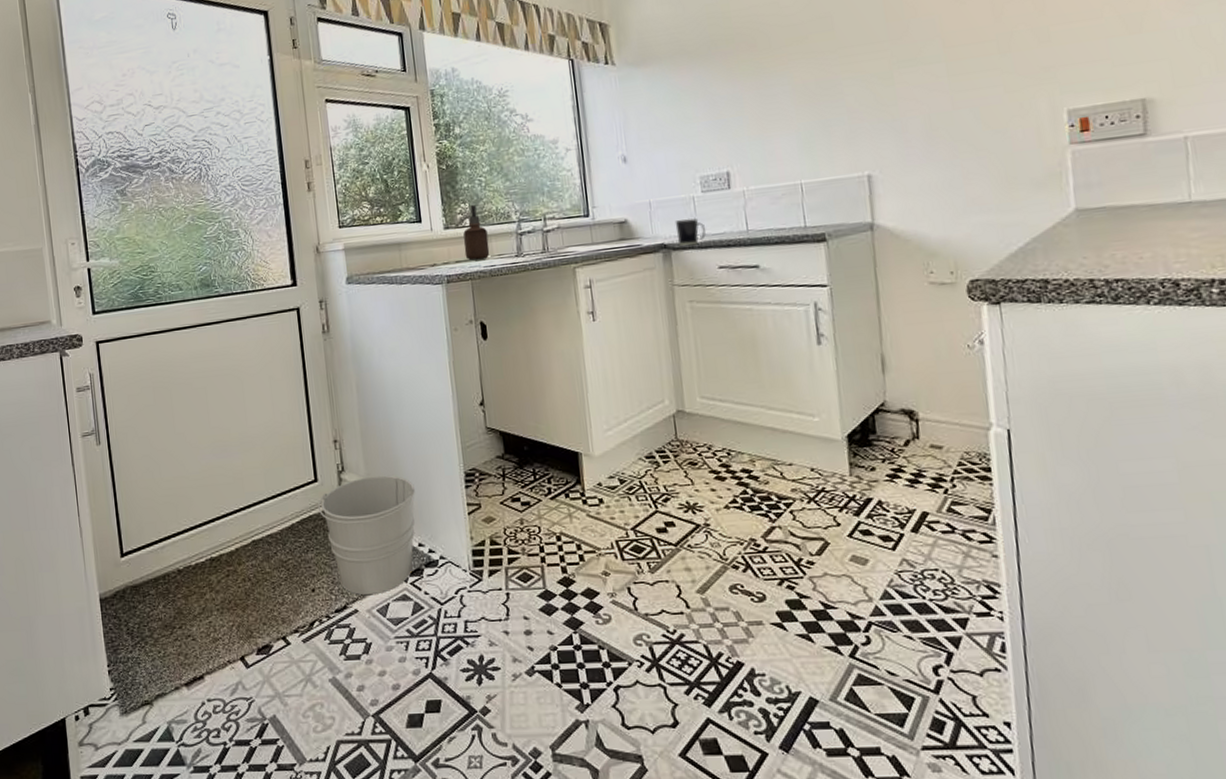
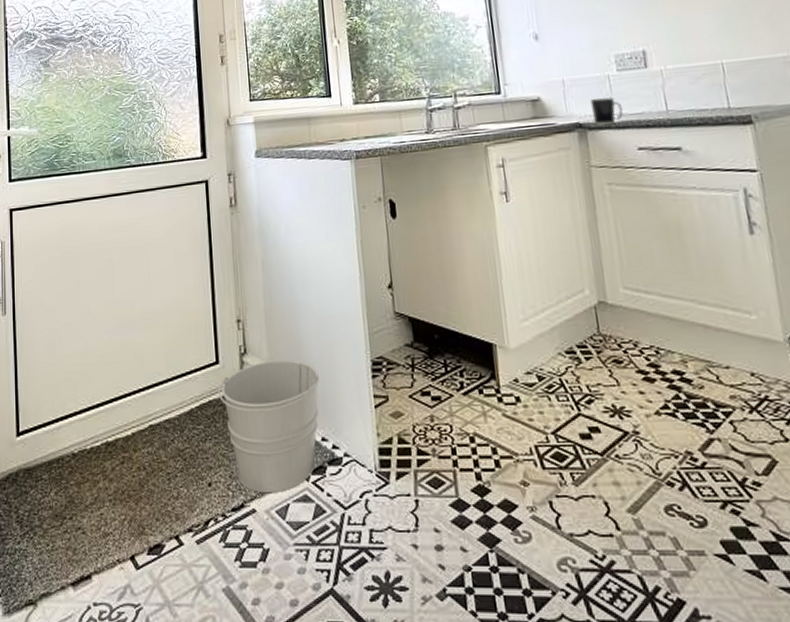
soap dispenser: present [463,205,490,261] -> none [372,81,400,137]

